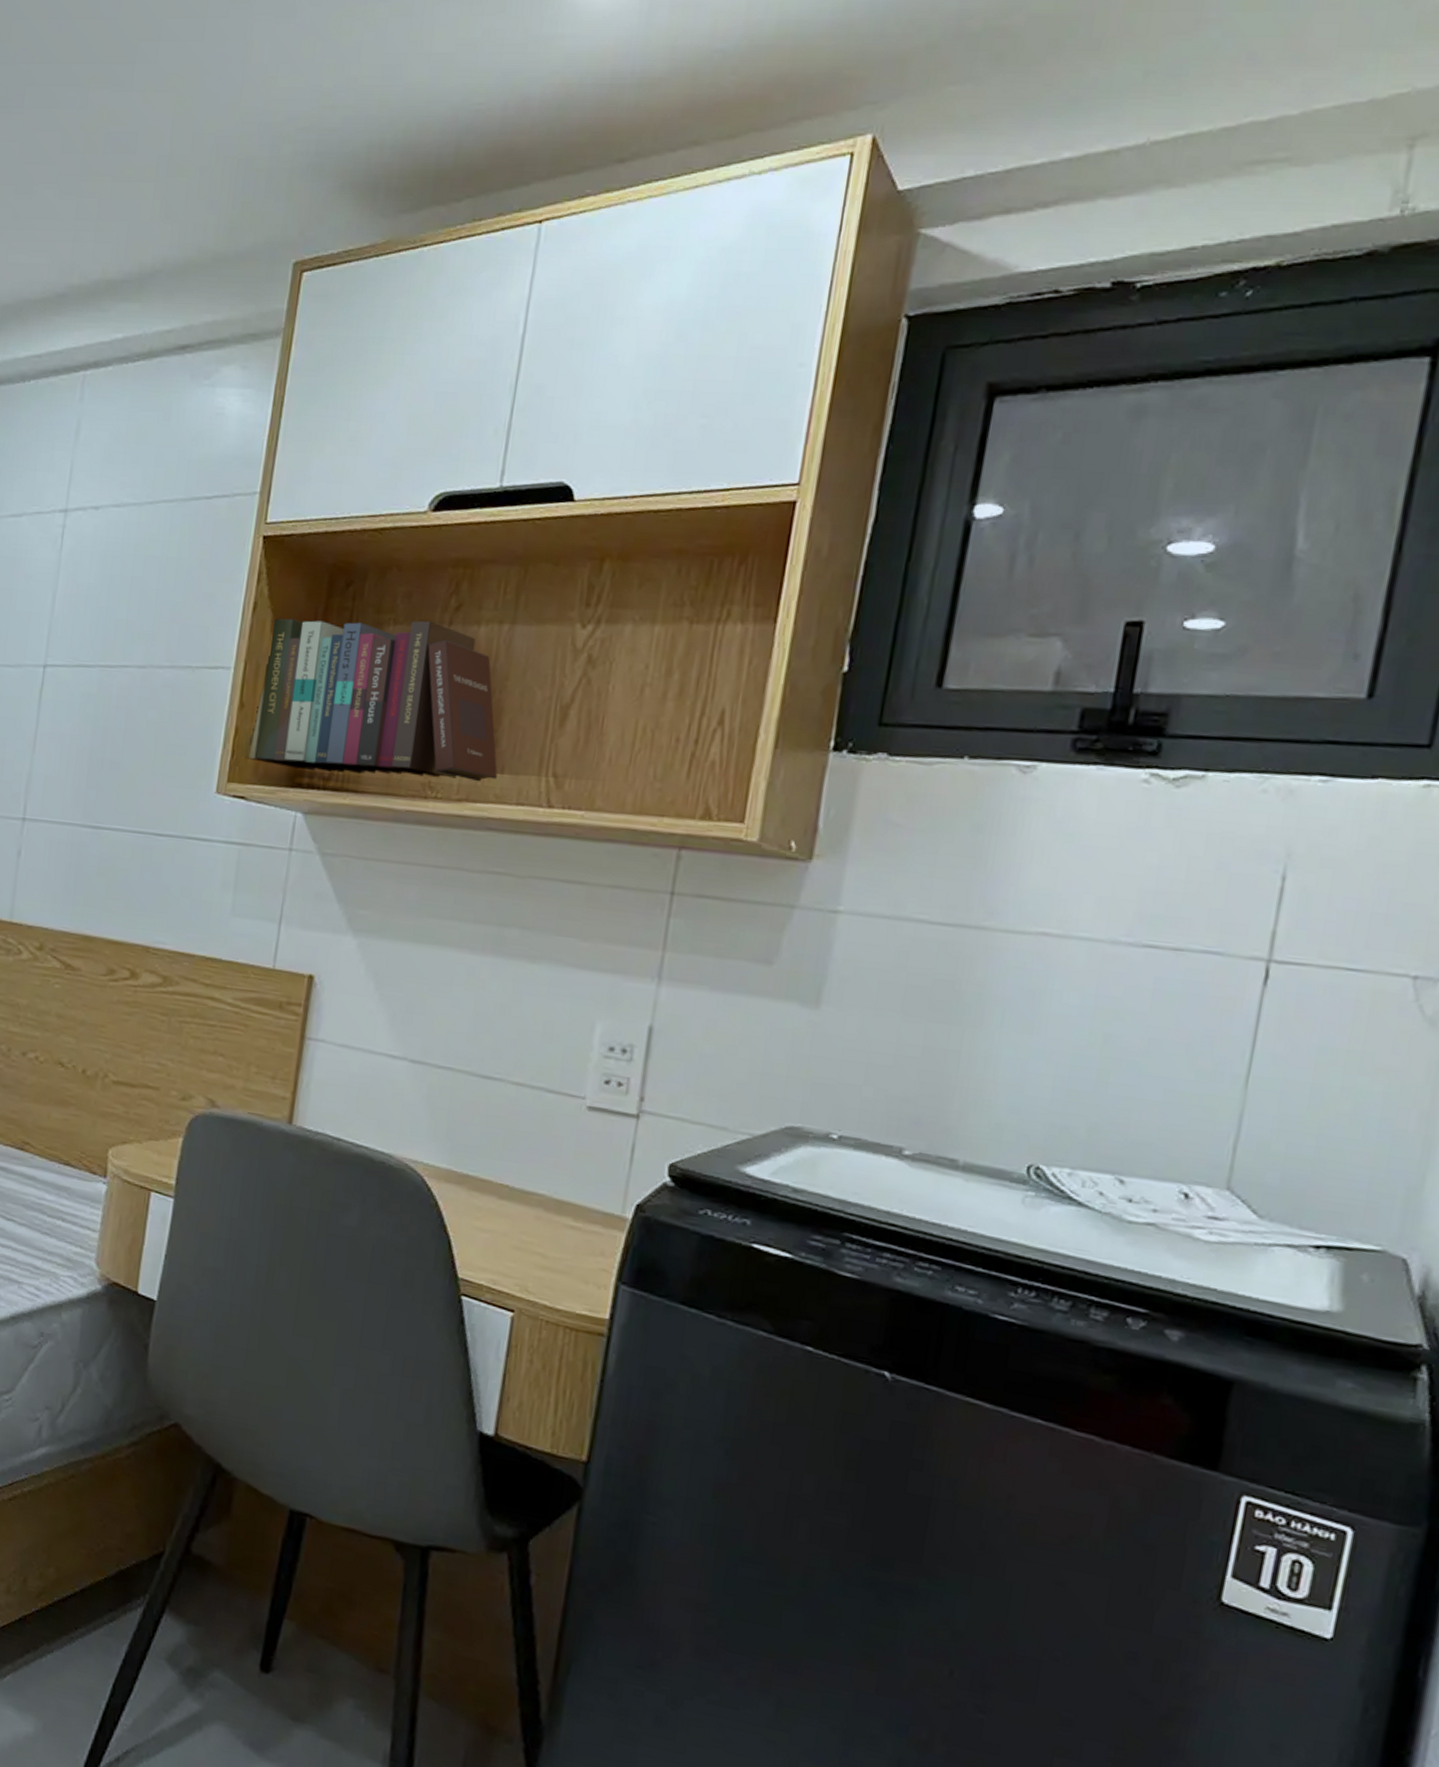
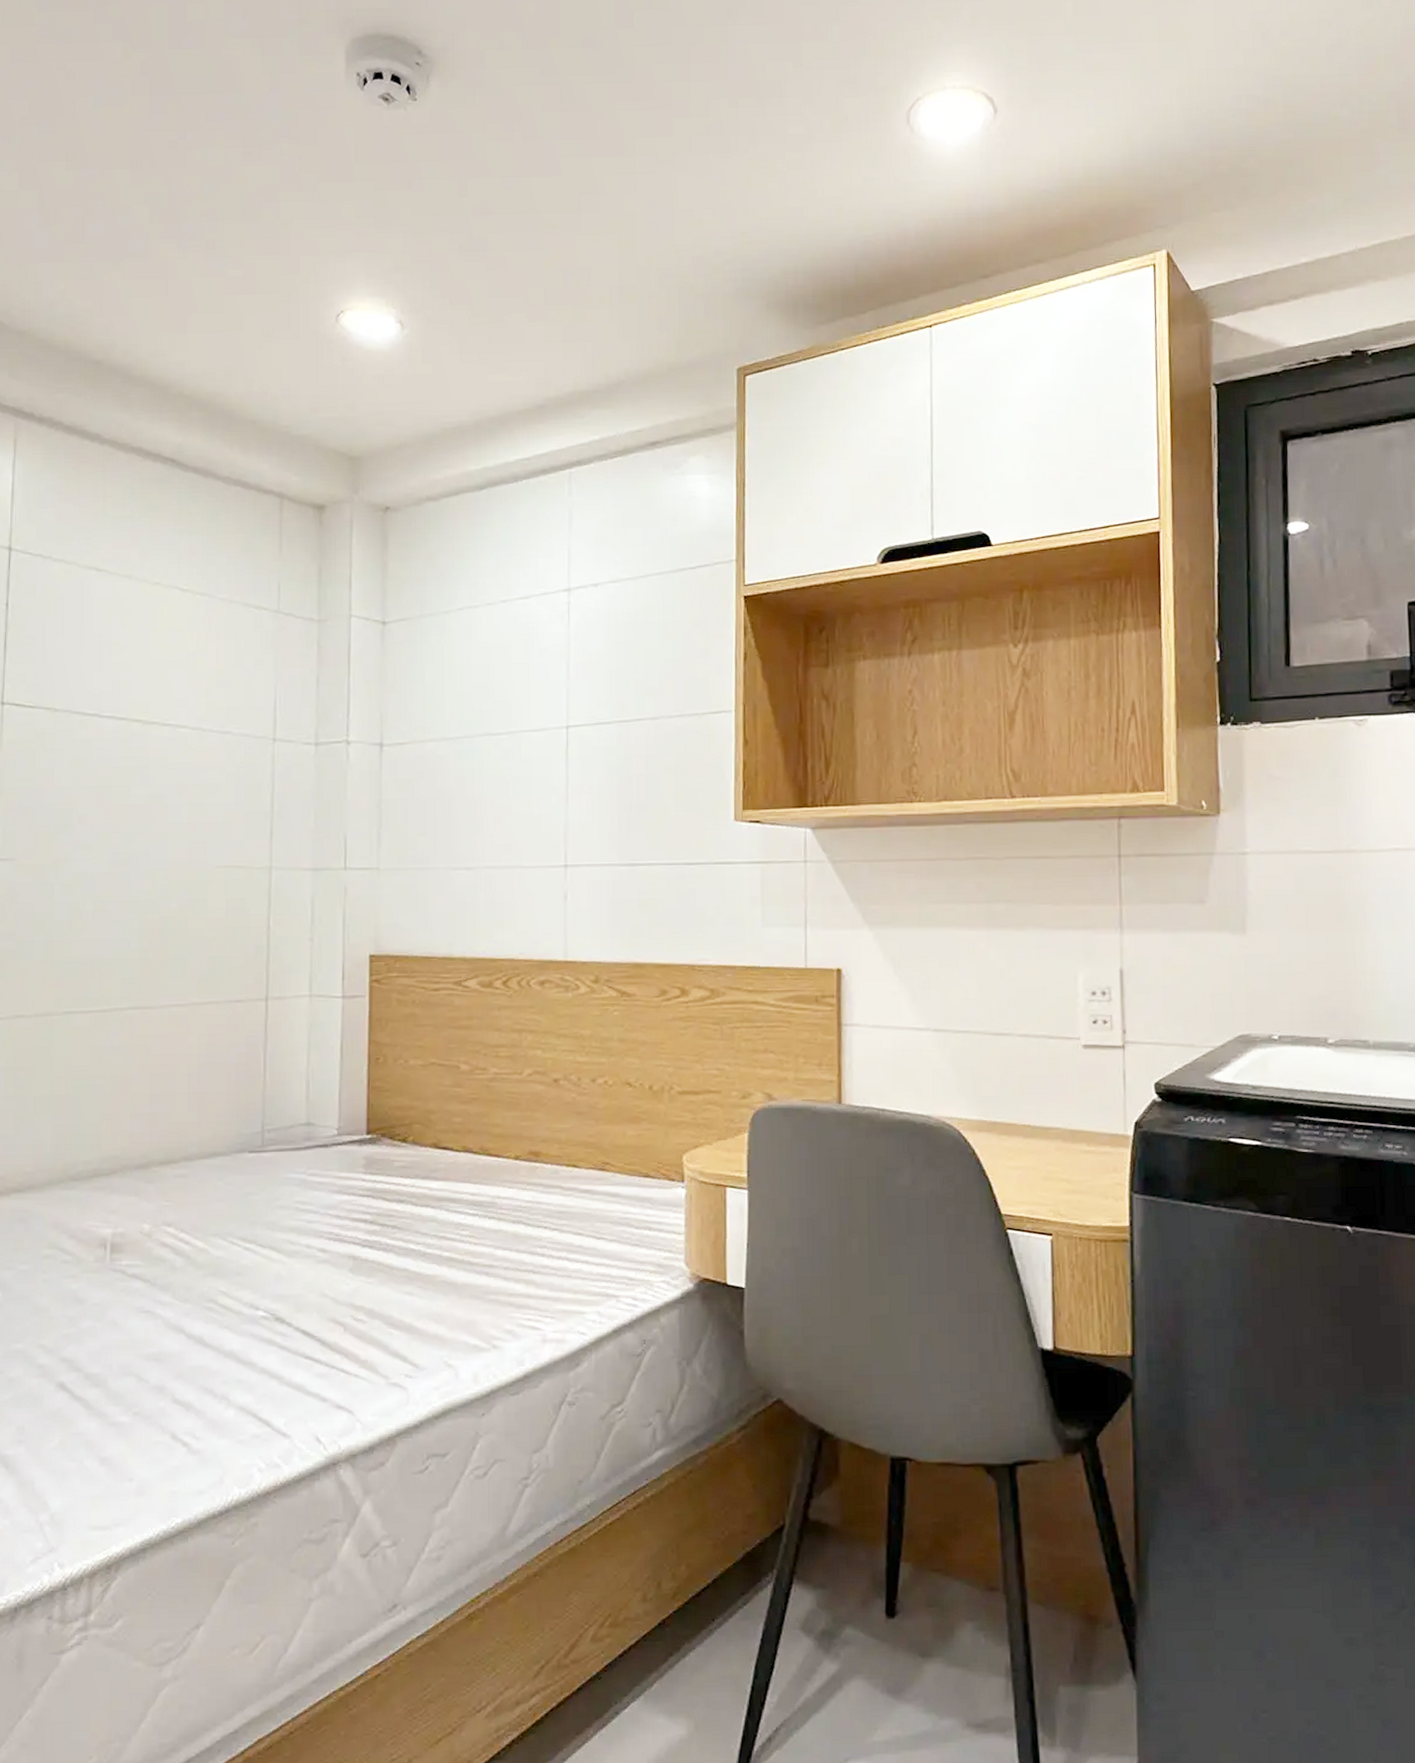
books: present [244,618,498,782] -> none [754,654,966,792]

